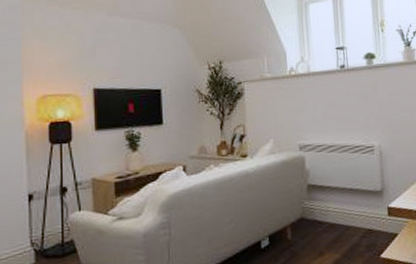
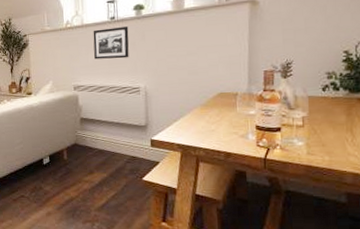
picture frame: none [321,77,361,114] -> present [93,26,129,60]

